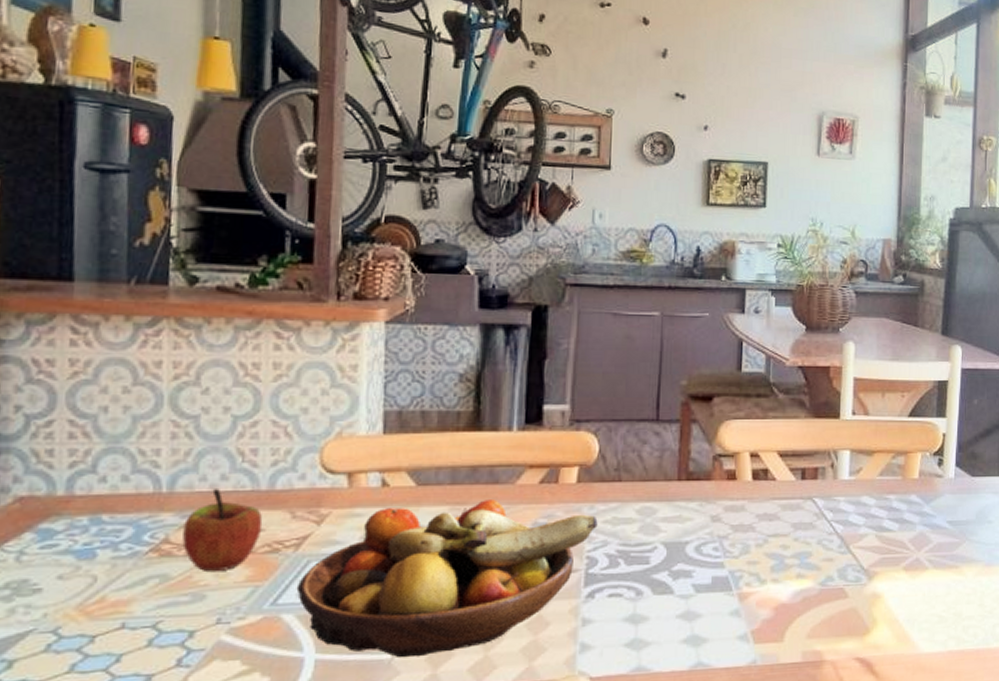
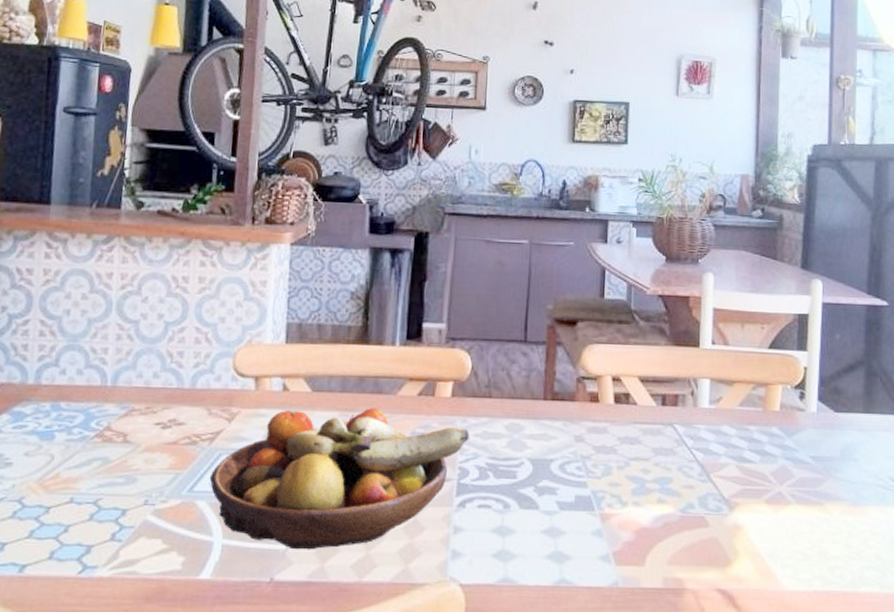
apple: present [182,489,263,573] -> none [120,385,185,459]

